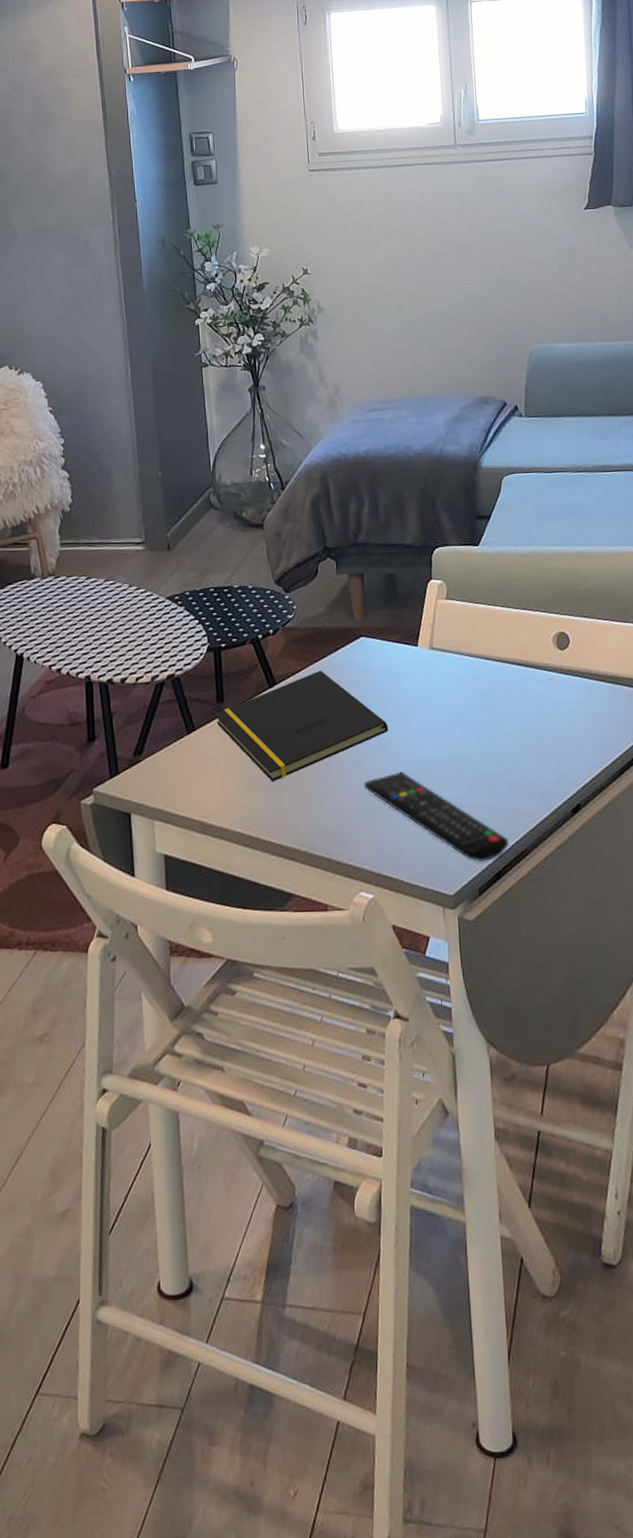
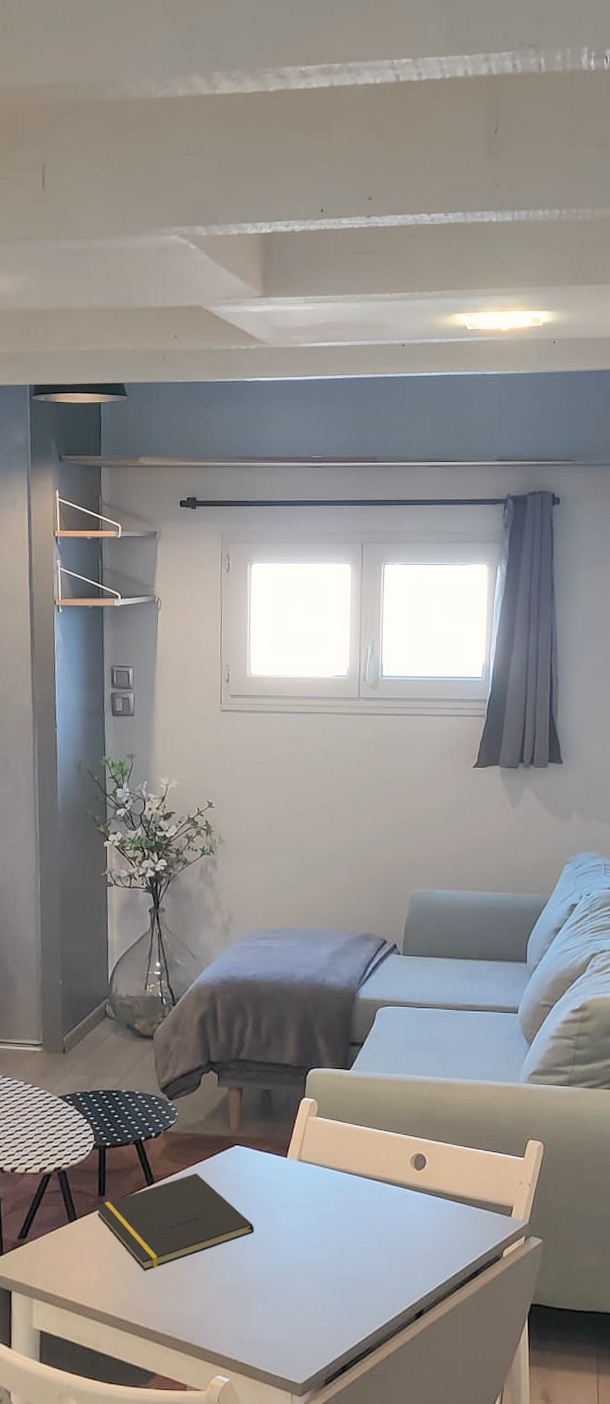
remote control: present [364,771,509,861] -> none [229,1270,355,1355]

